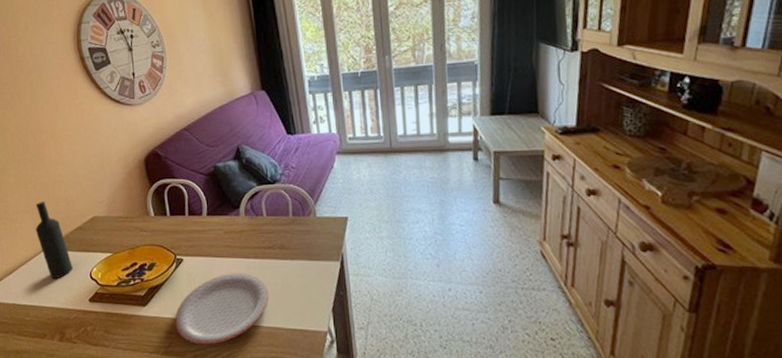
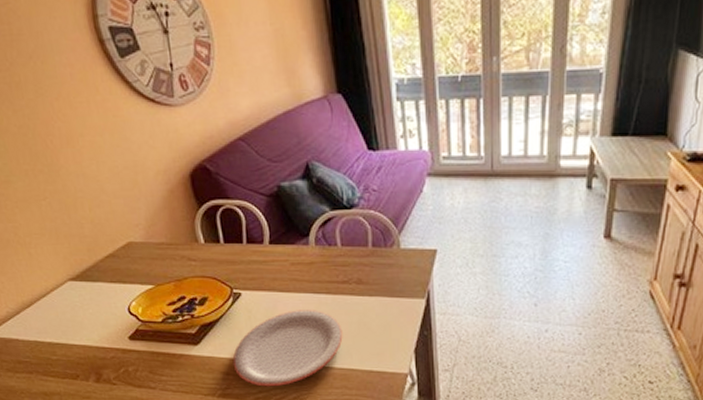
wine bottle: present [35,202,73,280] -> none [53,223,106,314]

